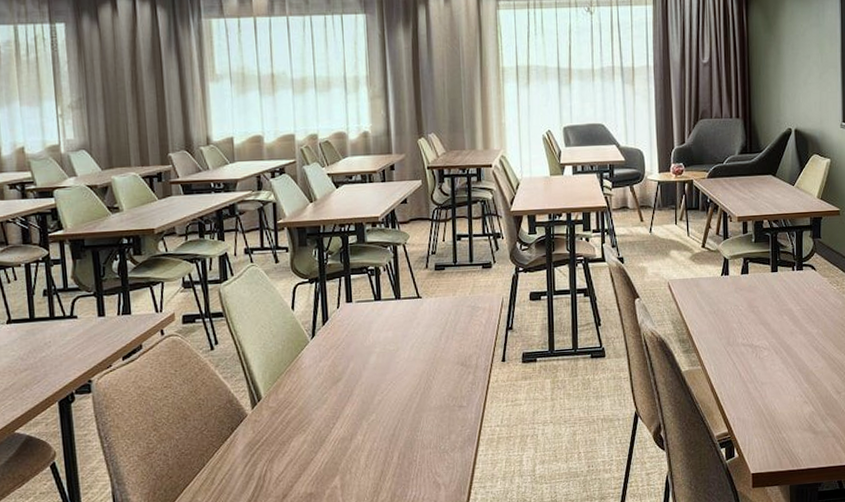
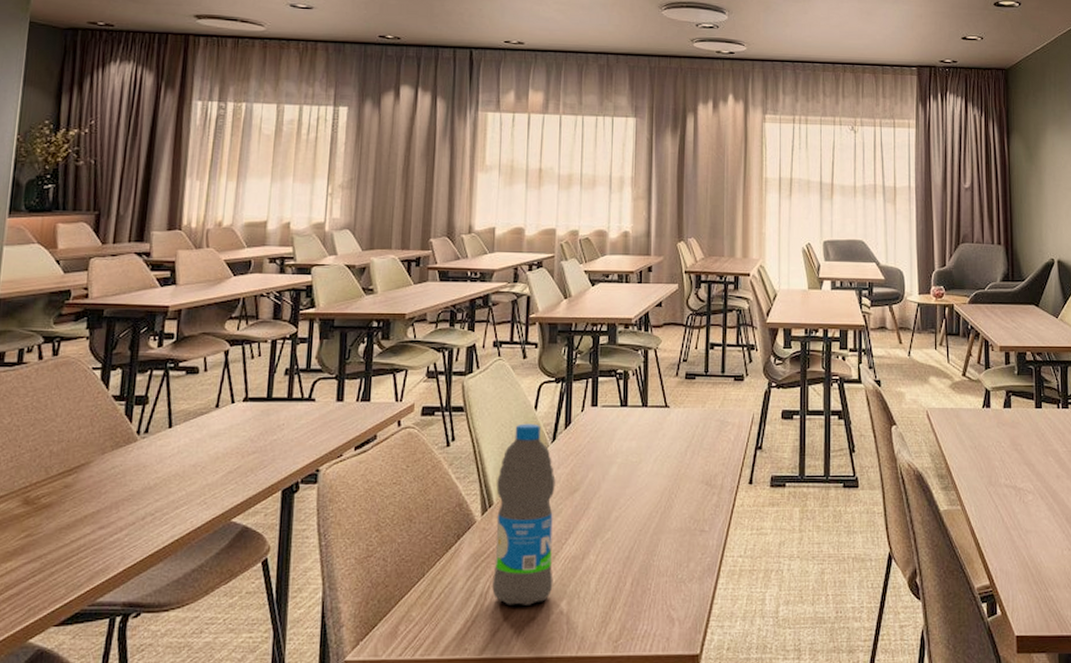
water bottle: none [263,323,326,485] -> present [492,424,556,605]

